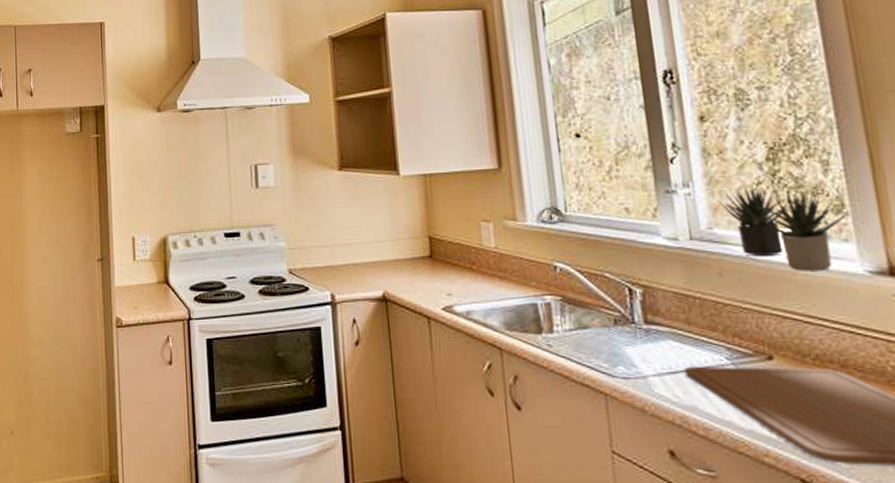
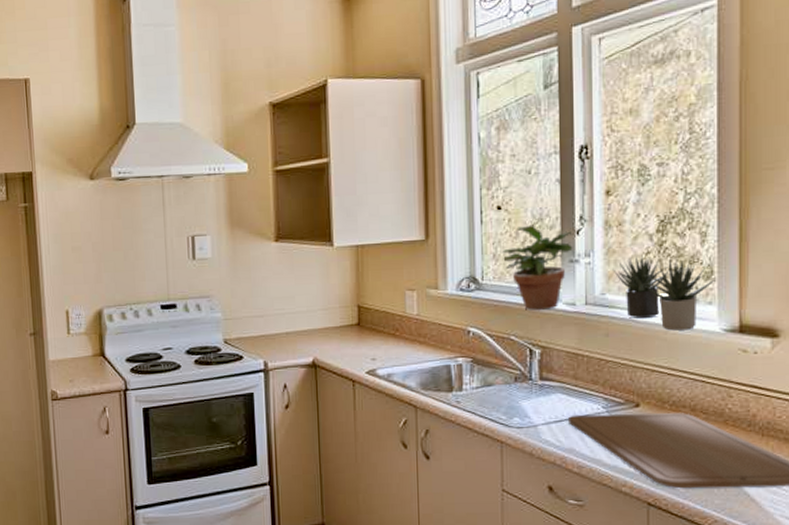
potted plant: none [586,153,668,245] -> present [503,224,574,310]

